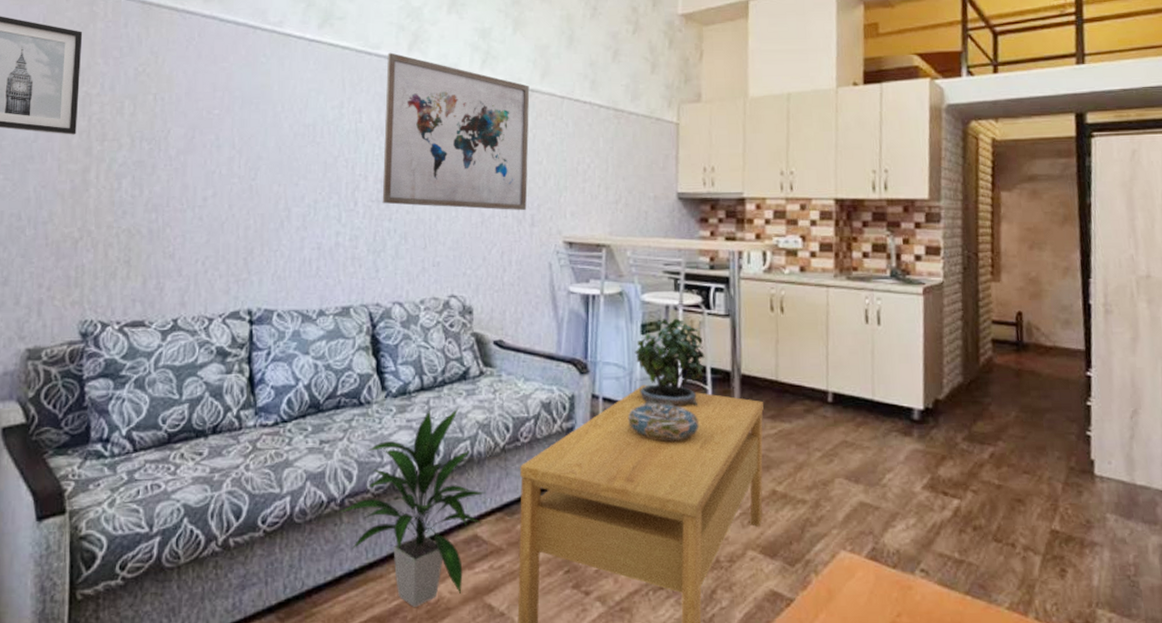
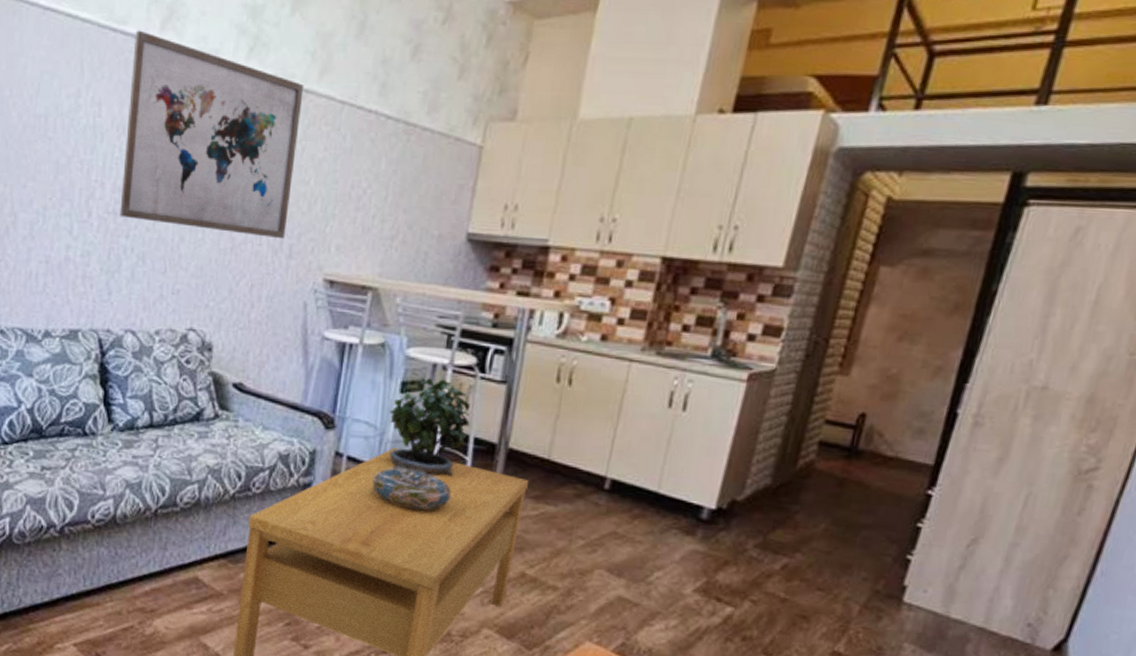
indoor plant: present [338,407,485,607] -> none [58,448,210,637]

